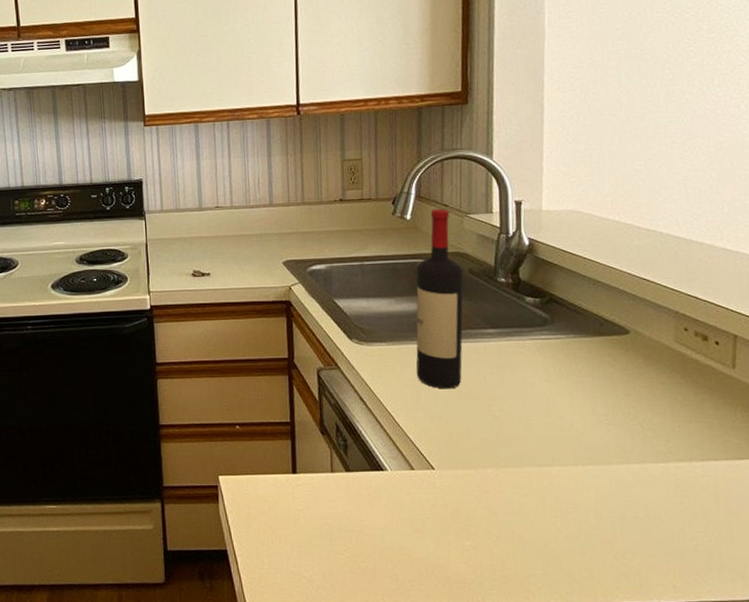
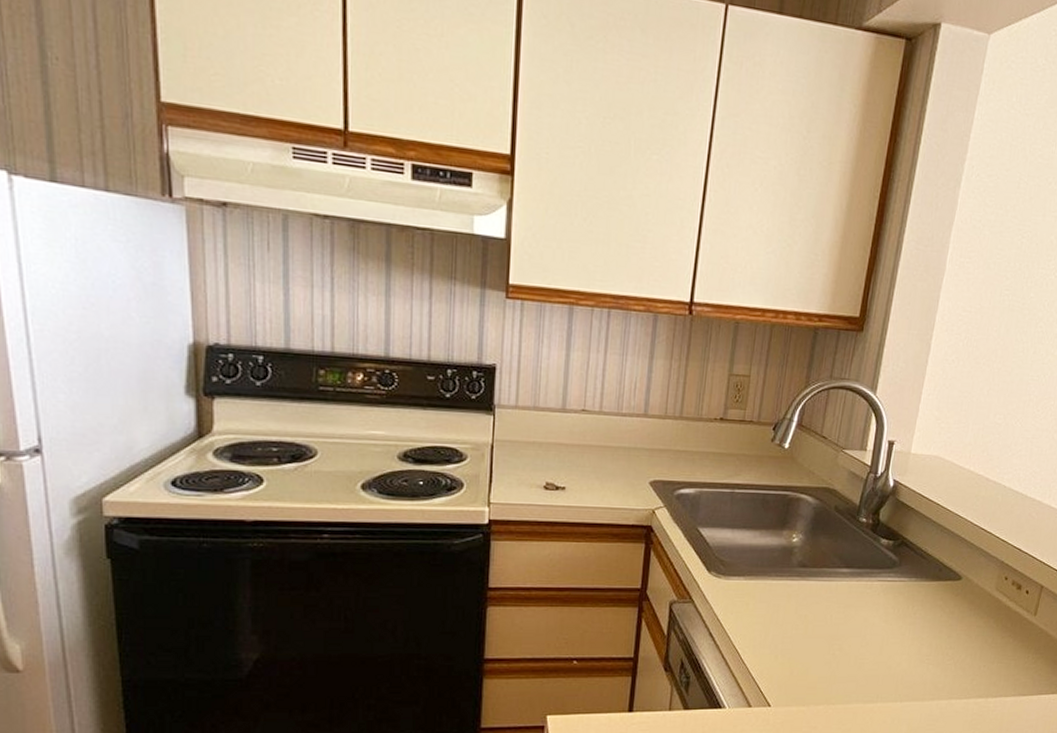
wine bottle: present [416,208,464,389] -> none [768,440,830,627]

